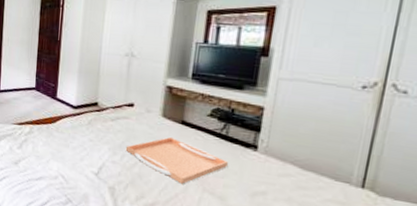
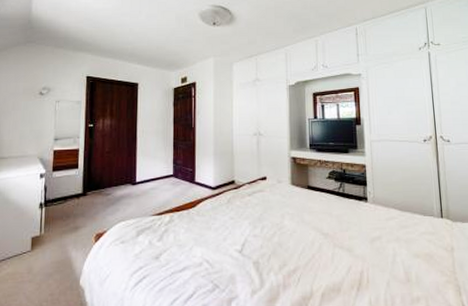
serving tray: present [125,136,229,184] -> none [264,202,350,244]

